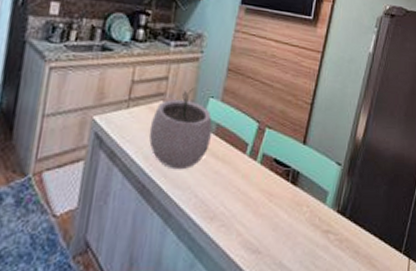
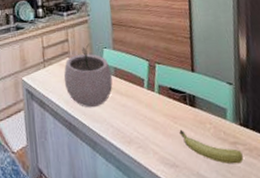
fruit: none [272,209,332,255] -> present [179,129,244,164]

